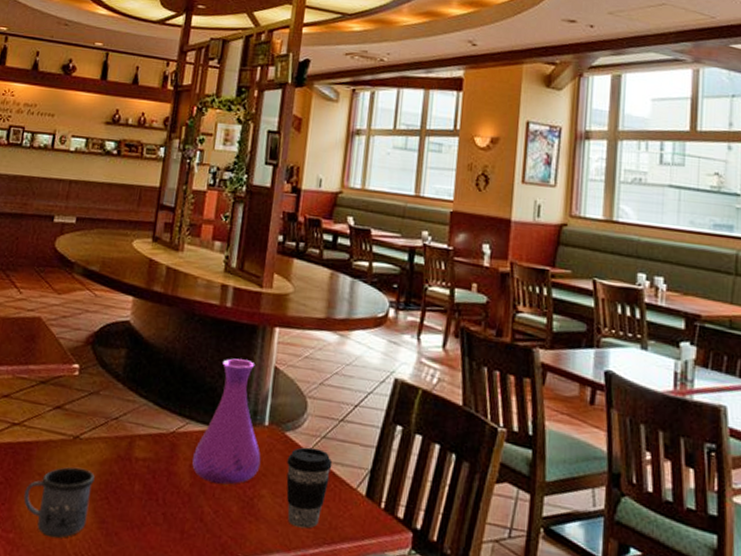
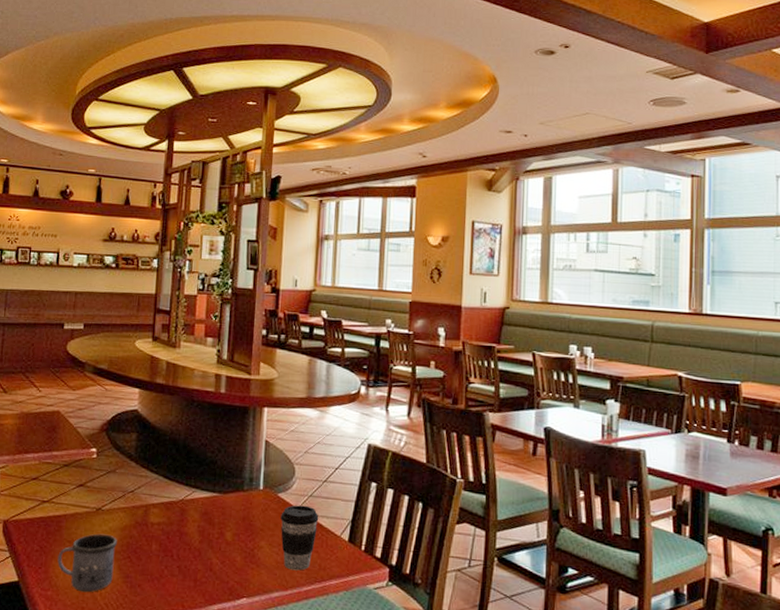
vase: present [192,358,261,485] -> none [200,435,259,540]

